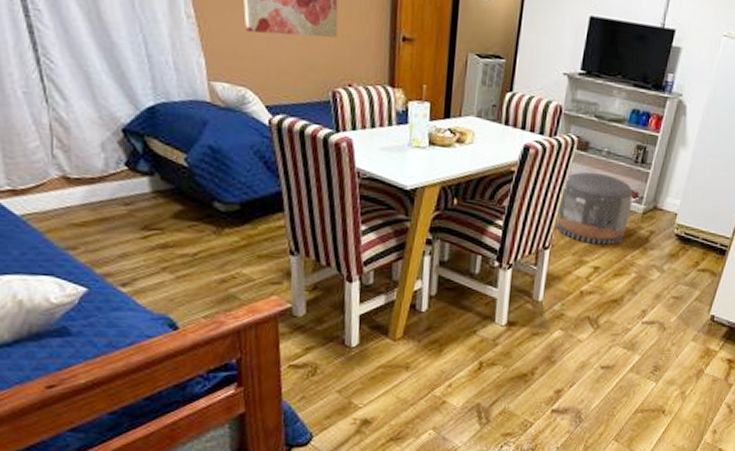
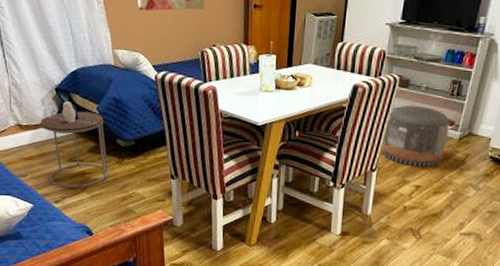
side table: none [99,148,202,266] -> present [40,101,109,188]

